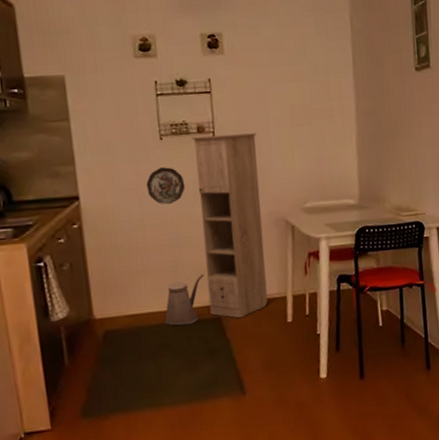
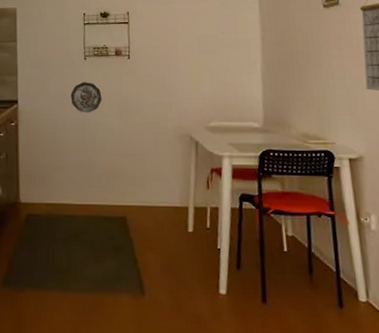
watering can: present [164,274,204,326] -> none [77,176,113,220]
storage cabinet: present [191,133,268,319] -> none [110,57,170,221]

